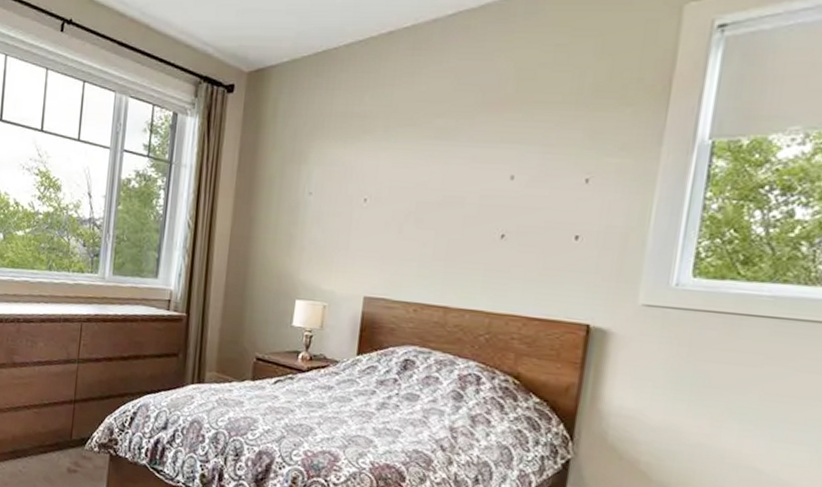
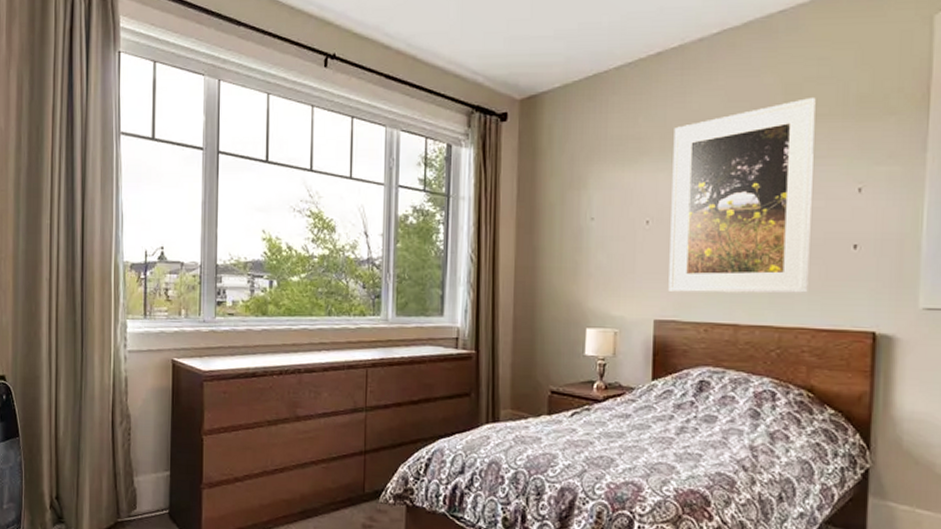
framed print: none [381,83,549,281] -> present [668,96,816,294]

